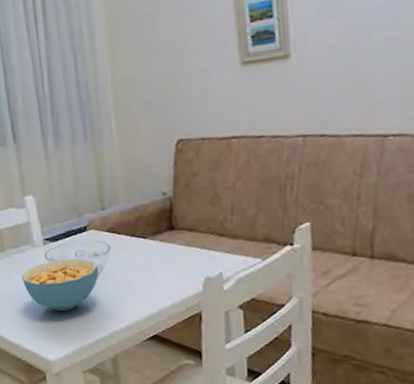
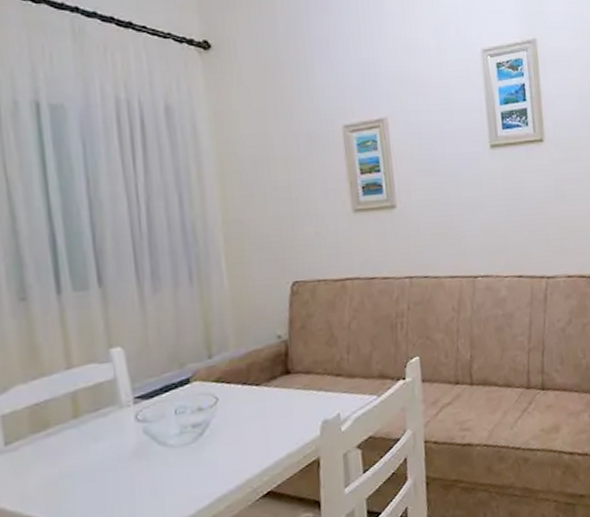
cereal bowl: present [21,258,99,311] -> none [101,415,204,482]

